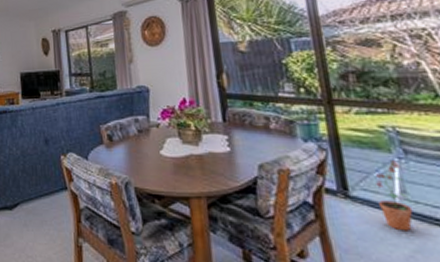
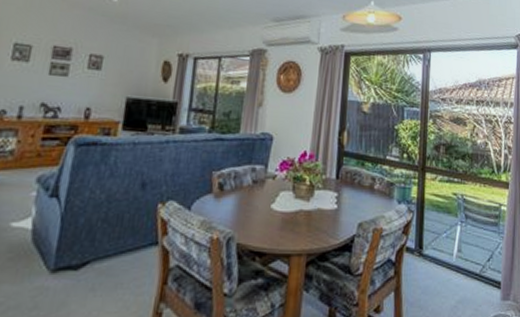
potted plant: present [376,160,414,231] -> none [442,224,463,285]

